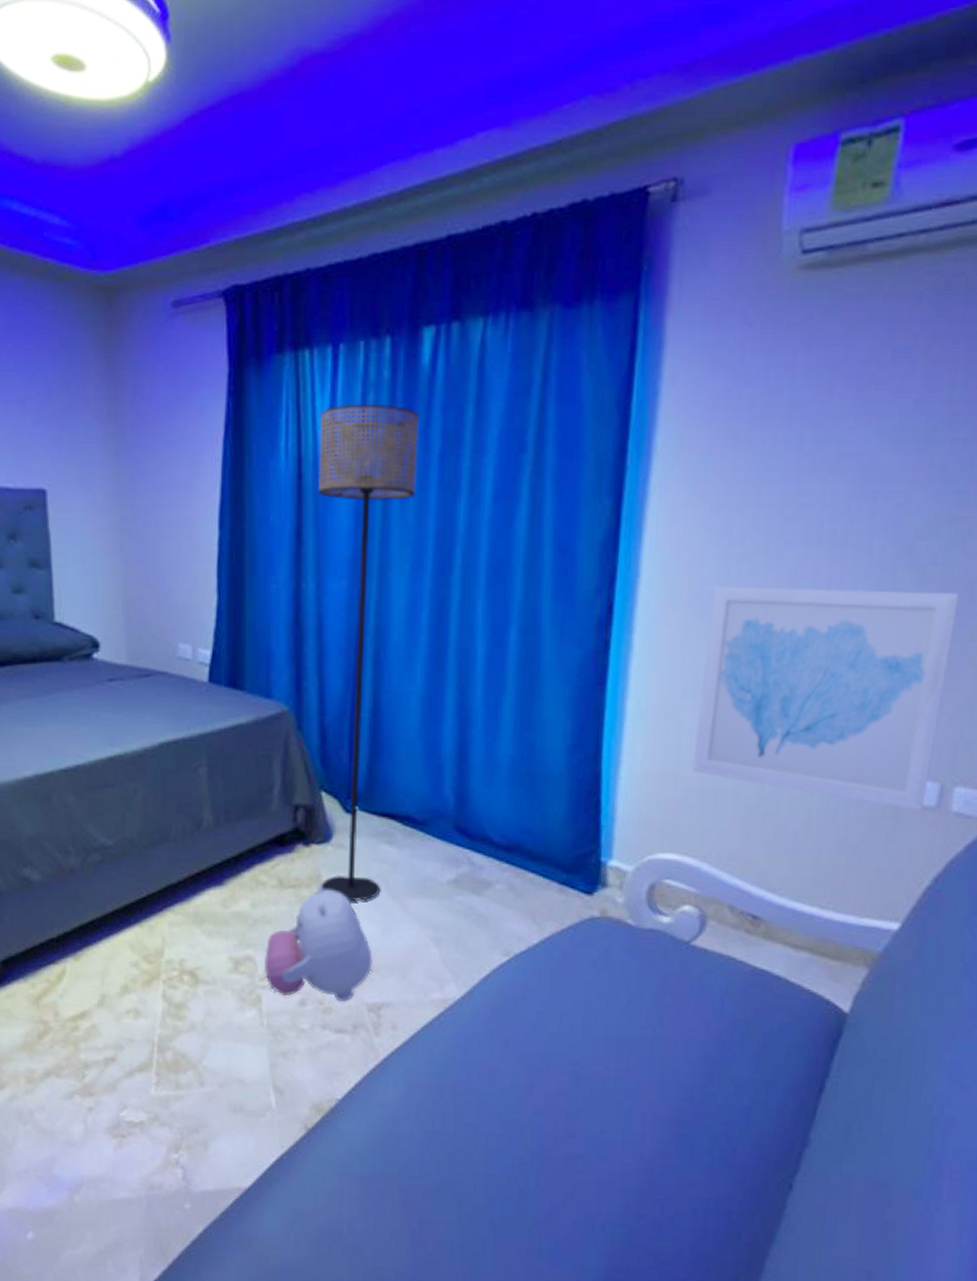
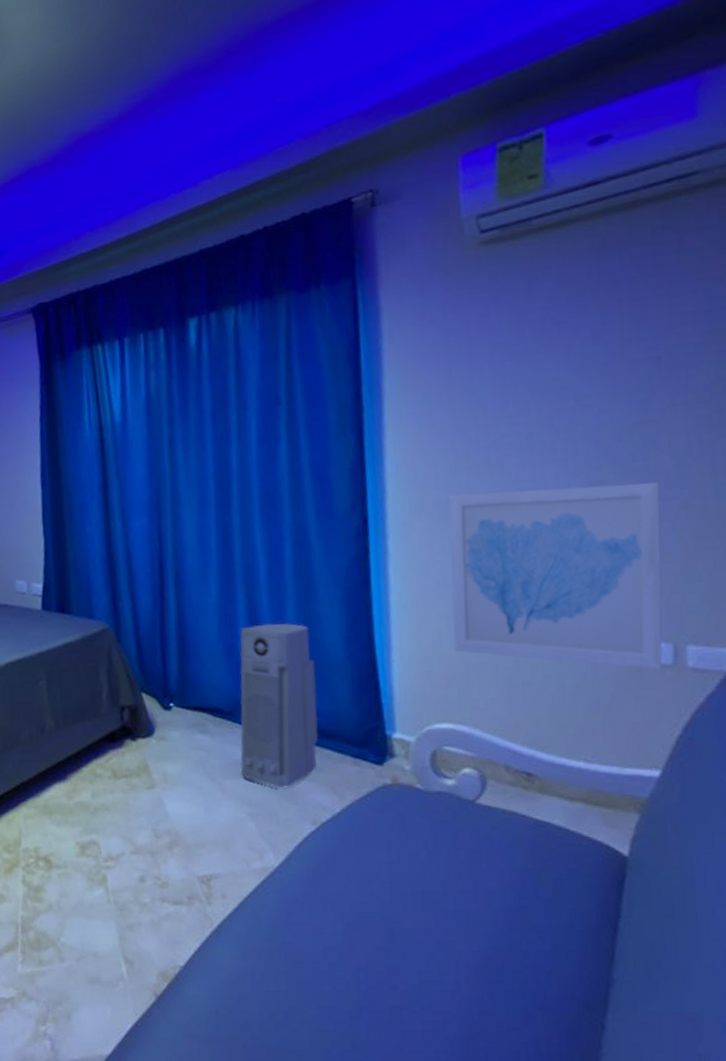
plush toy: present [263,882,373,1002] -> none [106,771,200,876]
floor lamp: present [317,403,419,901] -> none [114,379,200,785]
air purifier: none [429,722,530,913] -> present [240,623,319,789]

